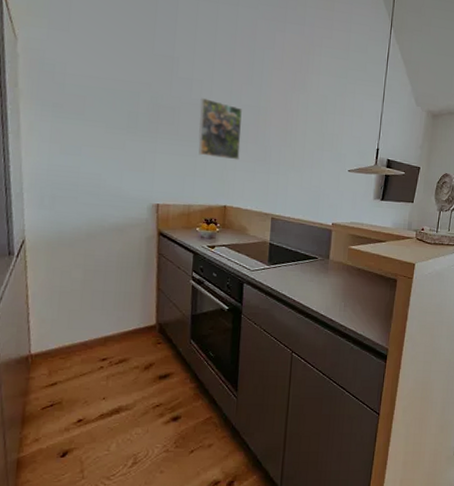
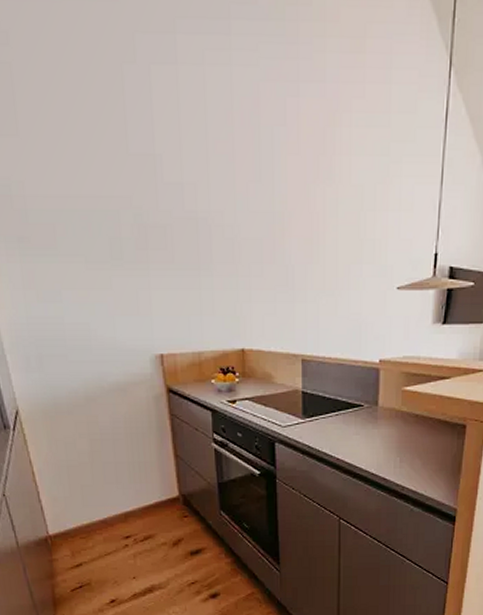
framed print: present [198,98,242,160] -> none [196,208,254,289]

